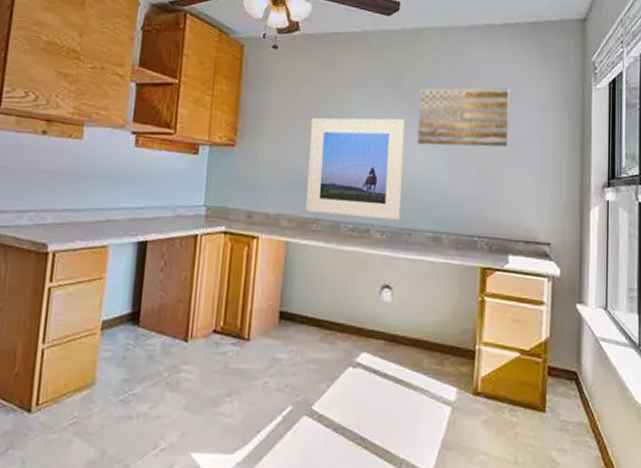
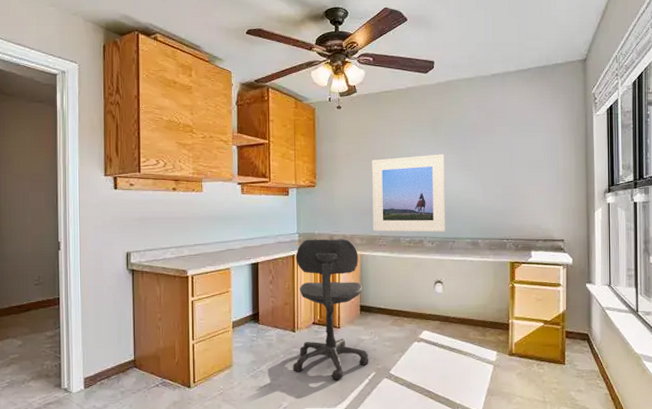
office chair: none [179,214,286,415] -> present [293,238,369,380]
wall art: present [417,87,509,147] -> none [454,121,526,172]

